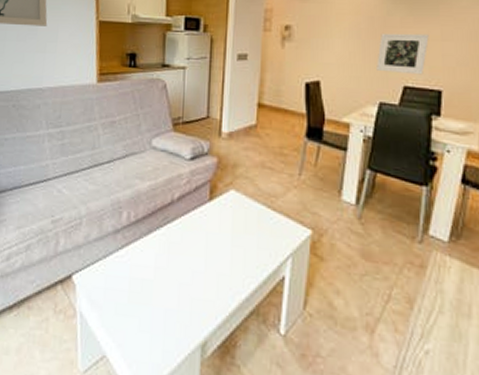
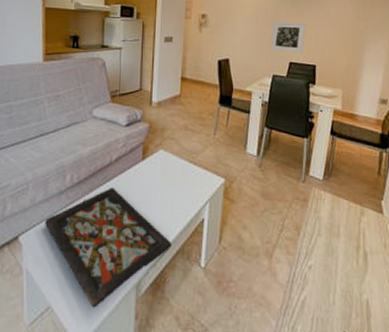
decorative tray: none [100,230,244,365] -> present [45,188,171,308]

